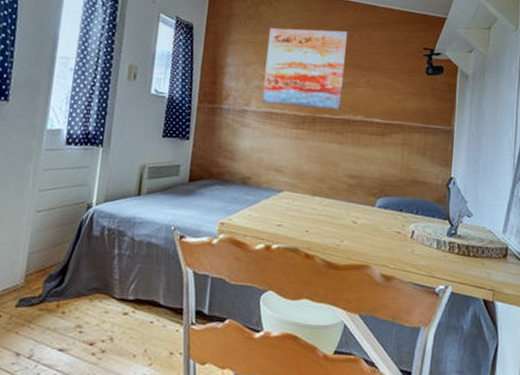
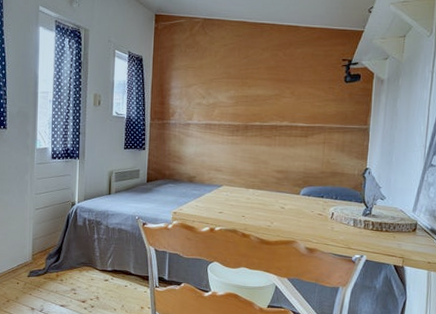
wall art: present [262,28,348,110] -> none [202,51,274,118]

